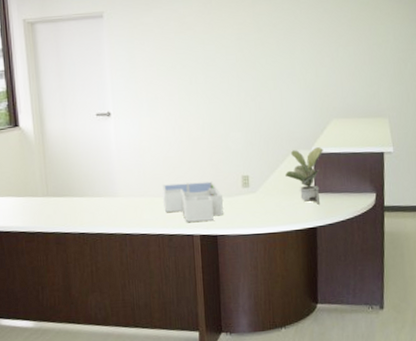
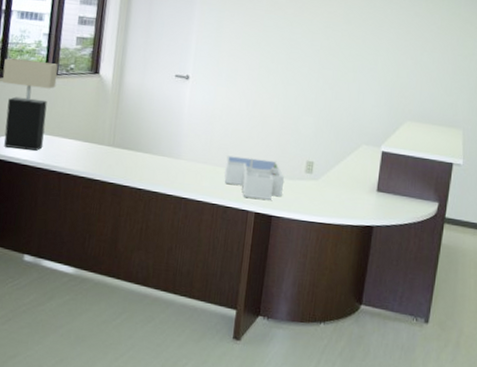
potted plant: present [284,147,323,205] -> none [349,144,392,204]

